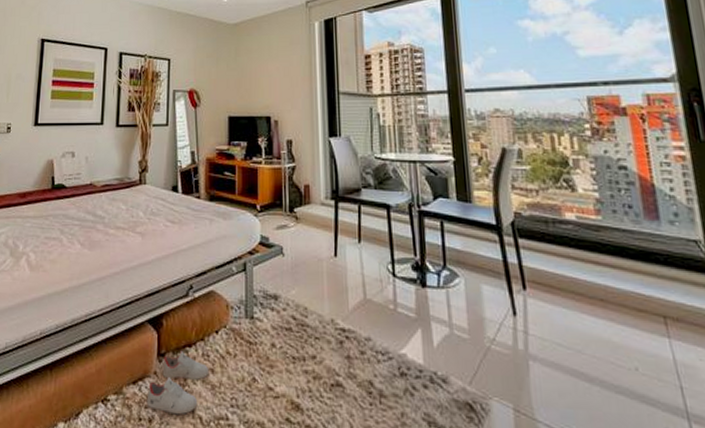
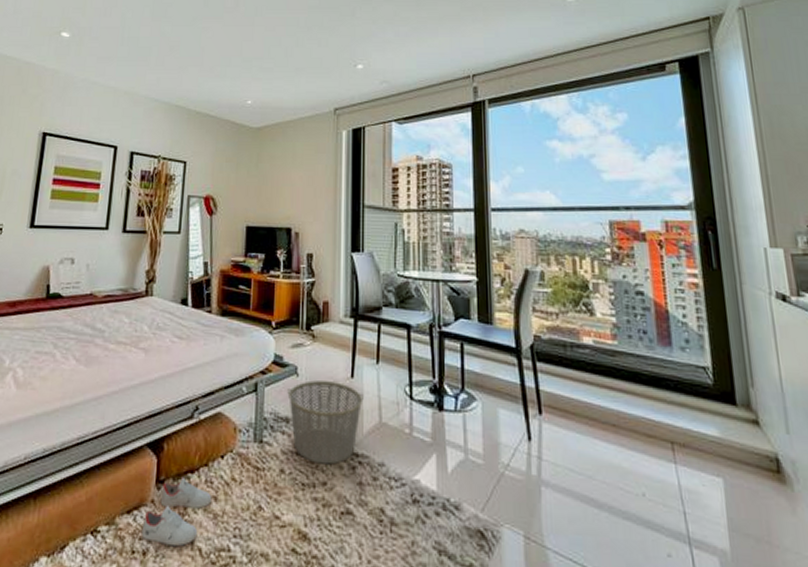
basket: none [274,260,348,339] -> present [287,380,364,465]

